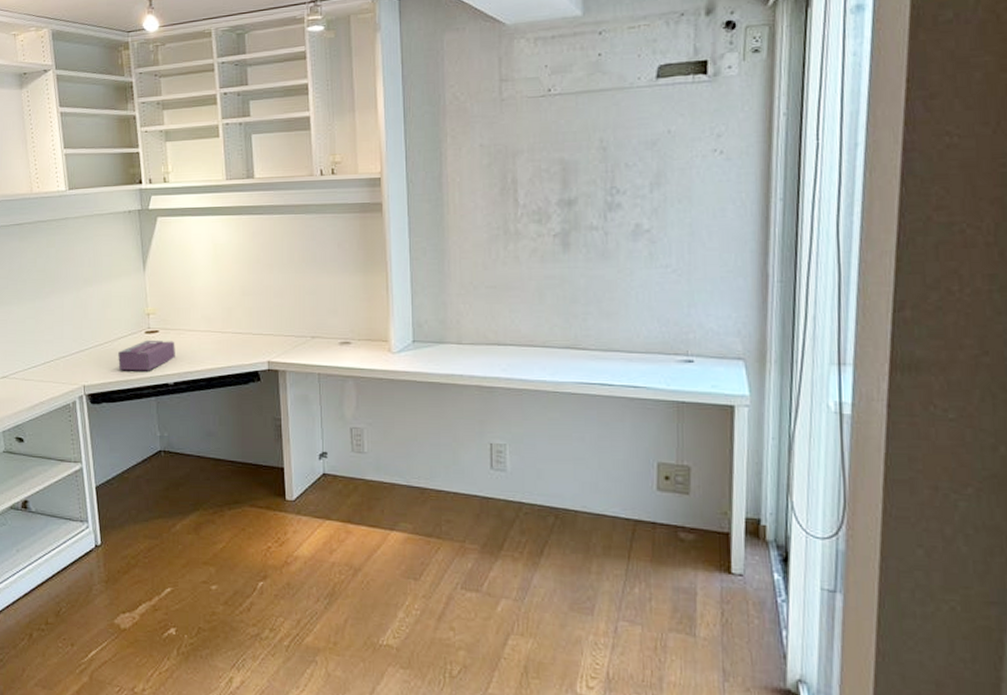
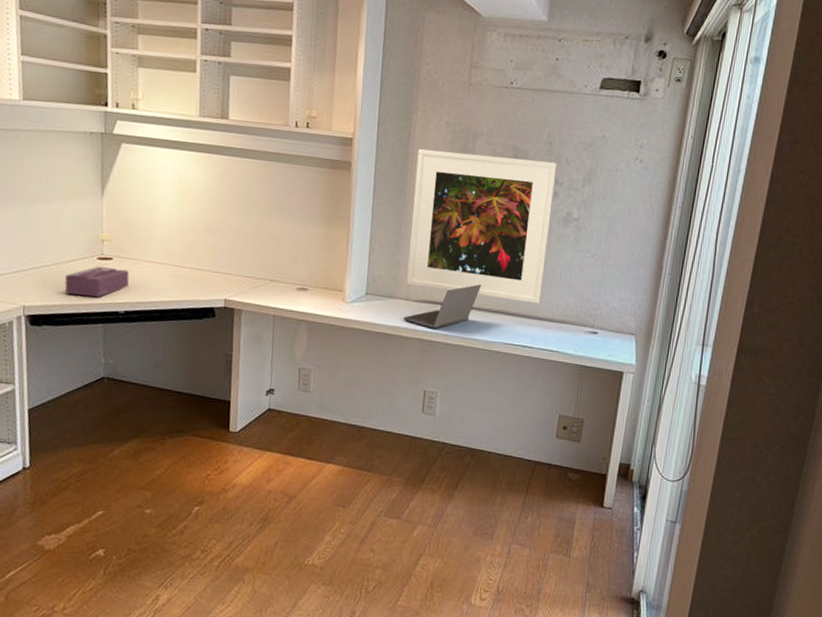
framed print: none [452,169,617,334] -> present [406,149,557,304]
laptop computer: none [457,318,543,372] -> present [403,284,482,328]

